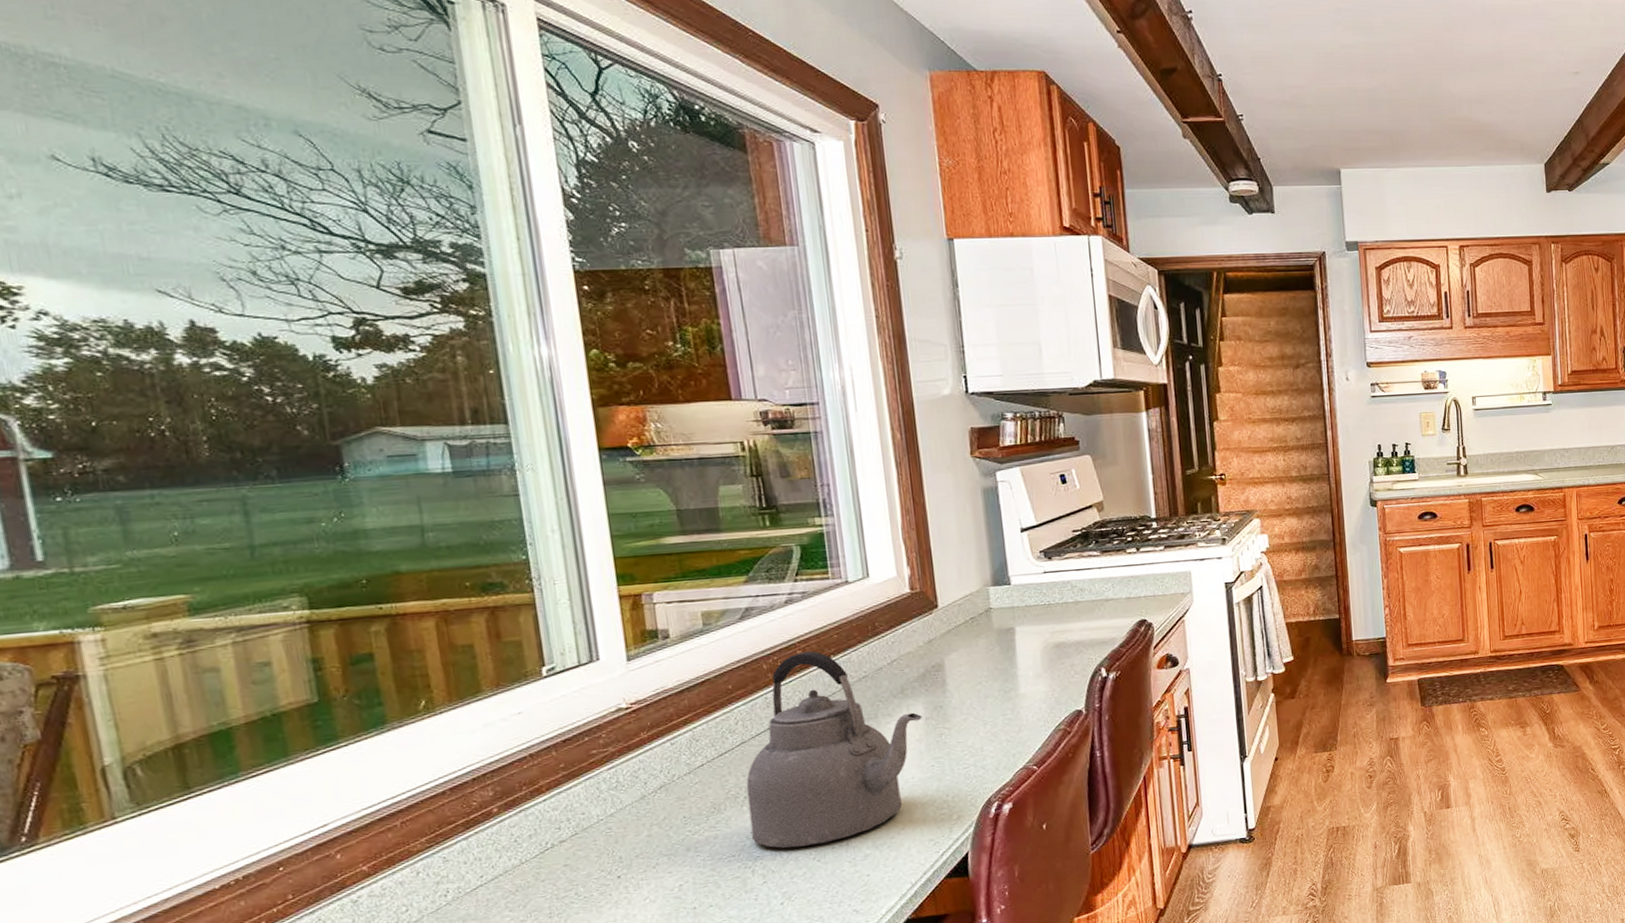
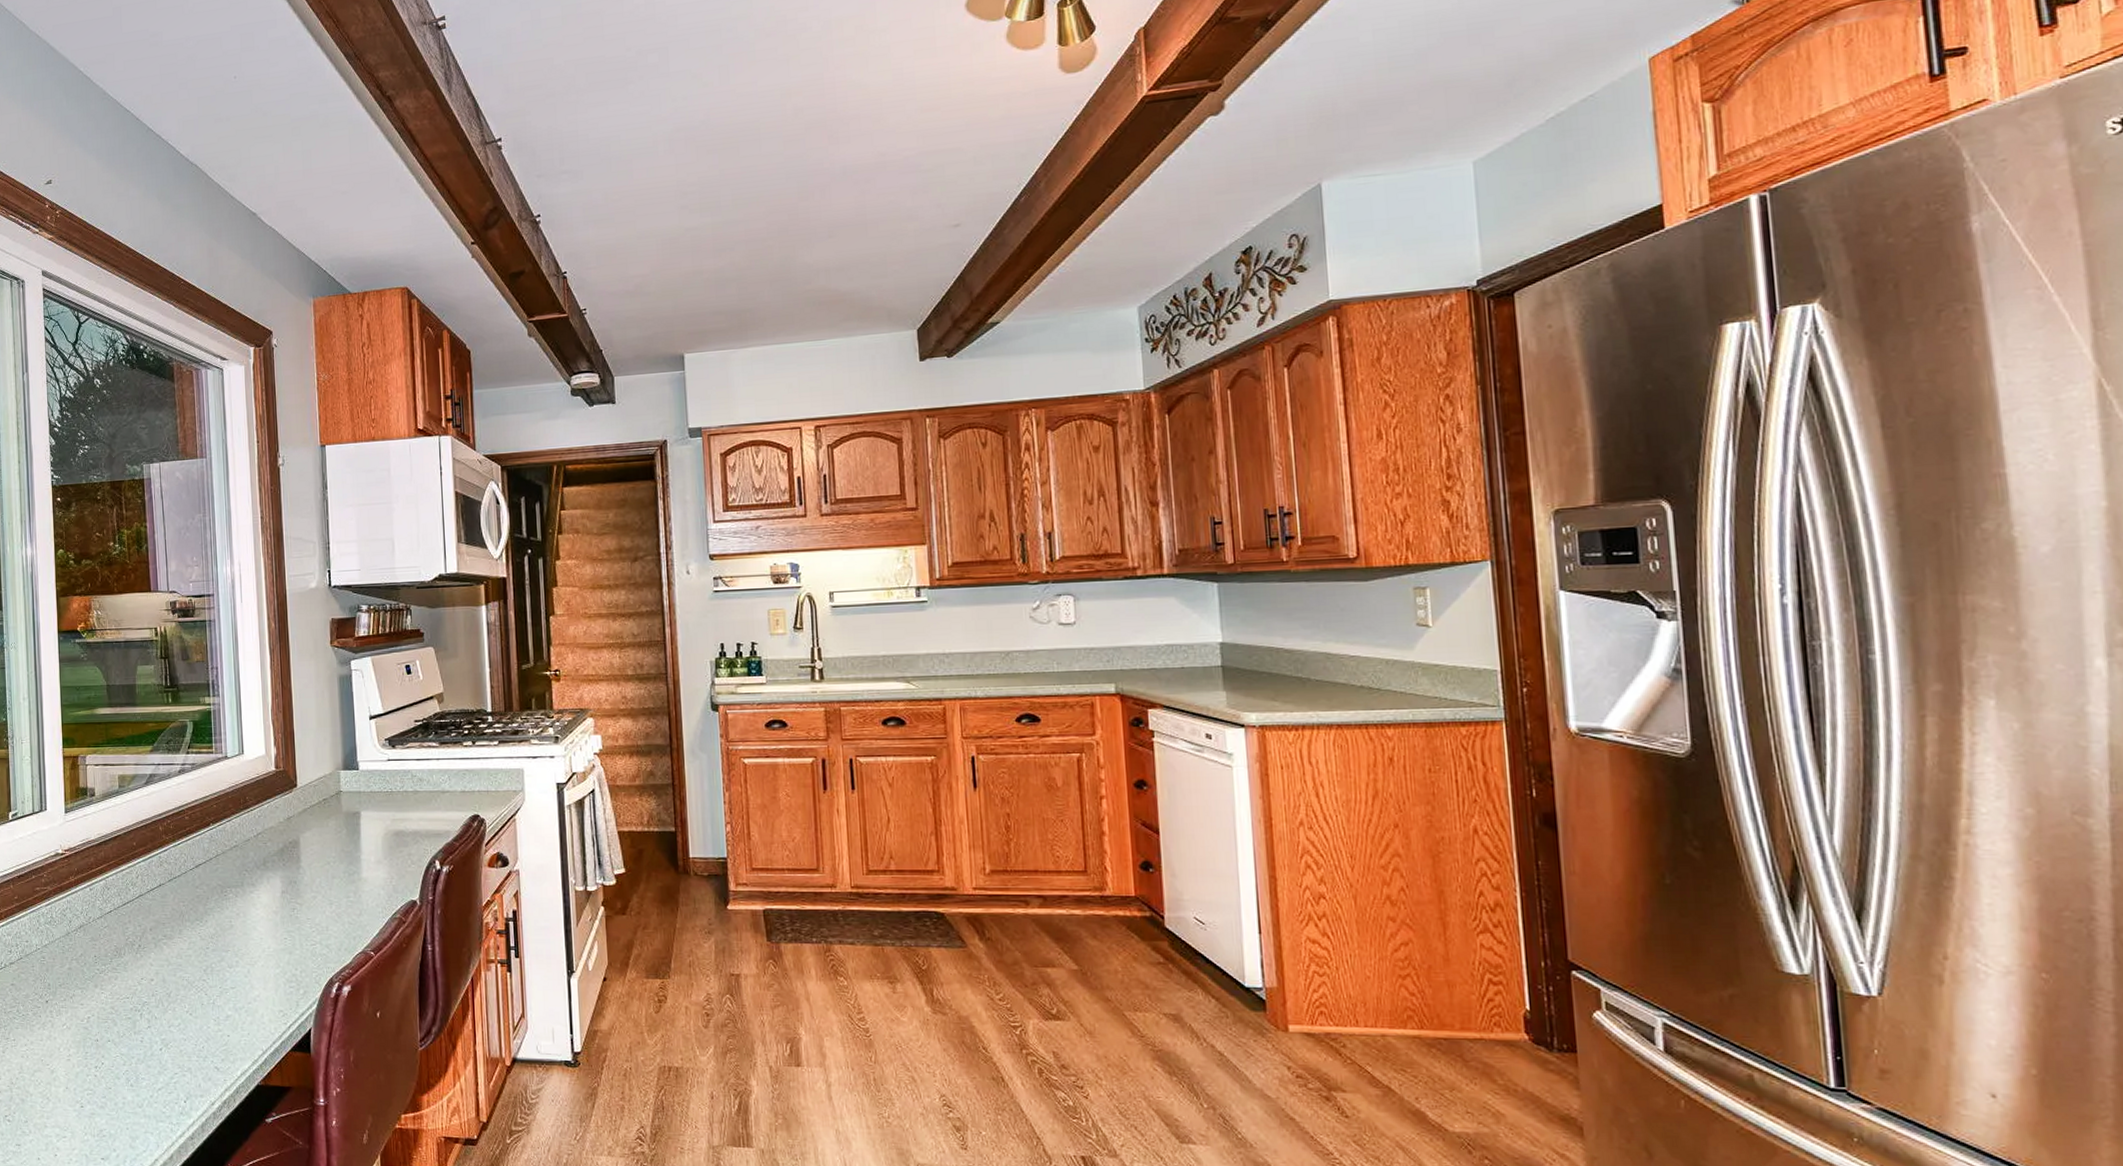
kettle: present [746,651,922,849] -> none [141,818,279,999]

